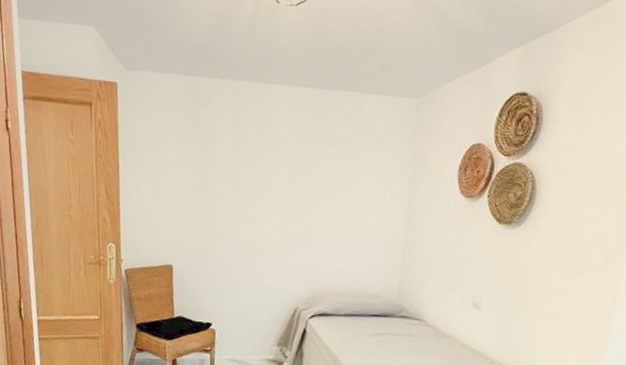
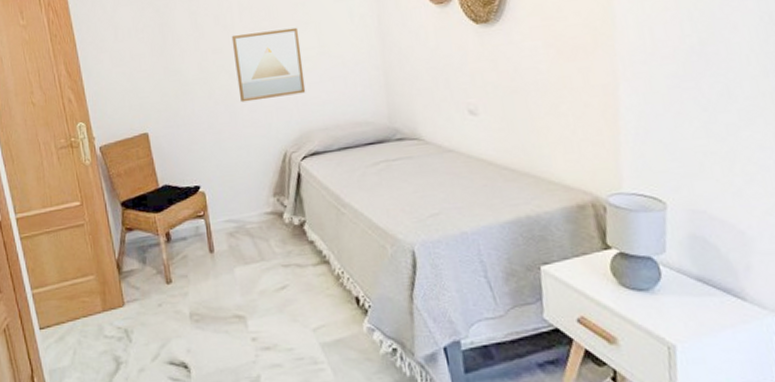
wall art: none [263,188,332,257] -> present [231,27,306,103]

